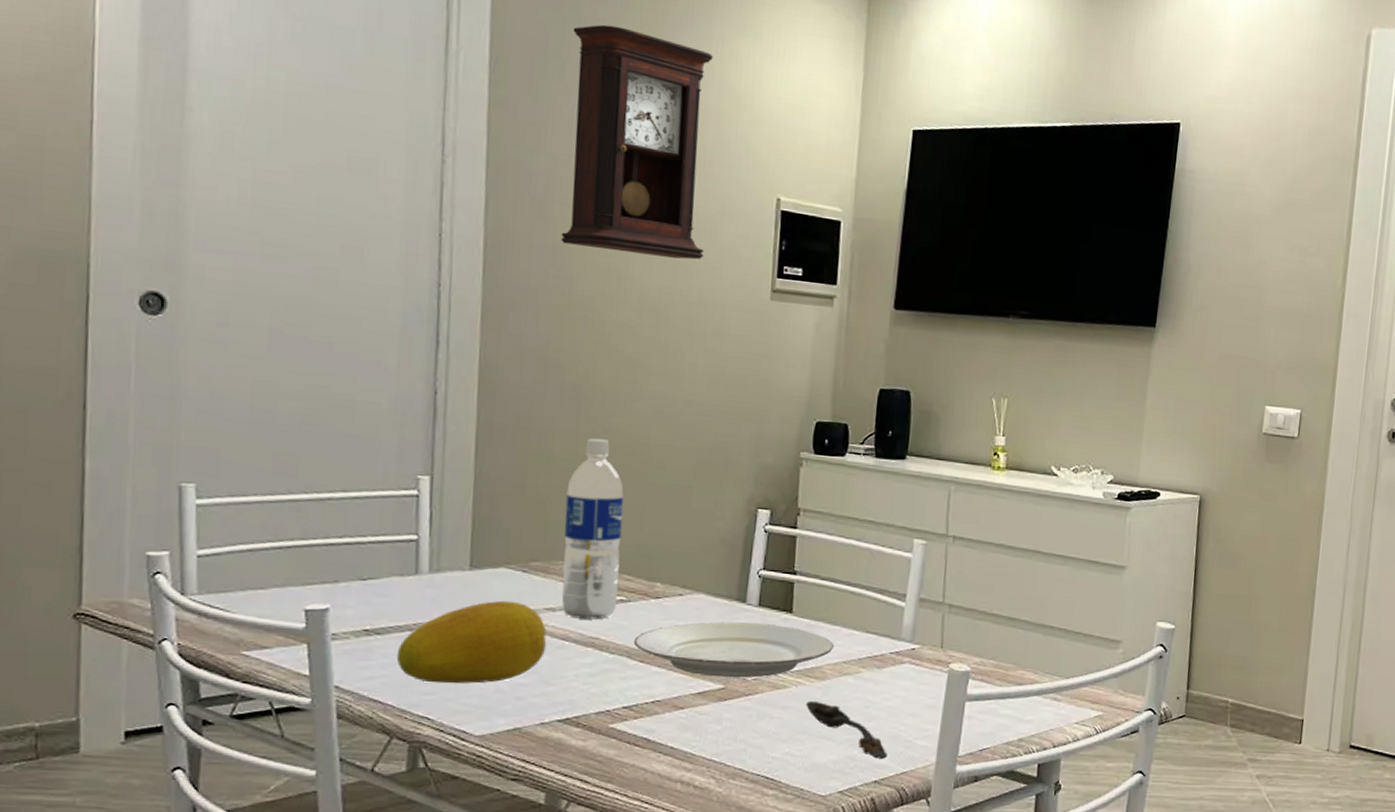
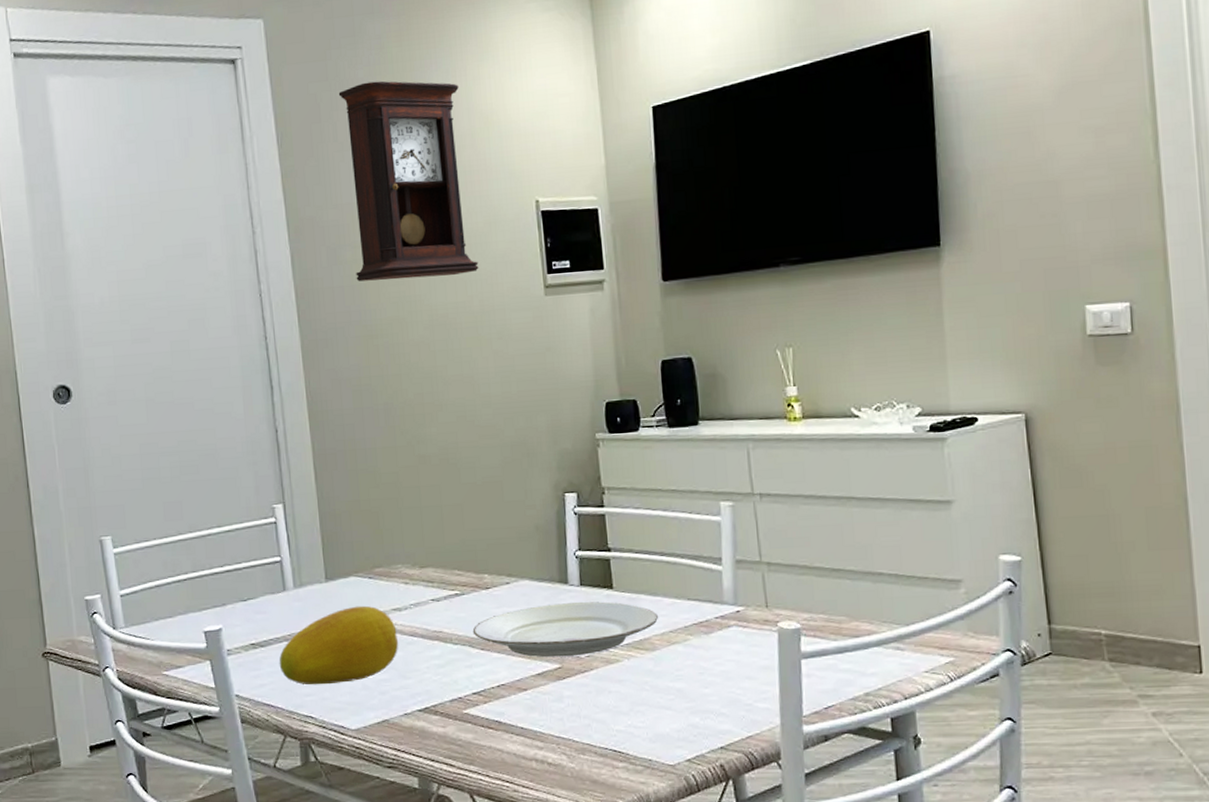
water bottle: present [561,438,624,620] -> none [394,449,453,616]
spoon: present [806,700,887,759] -> none [640,672,730,725]

